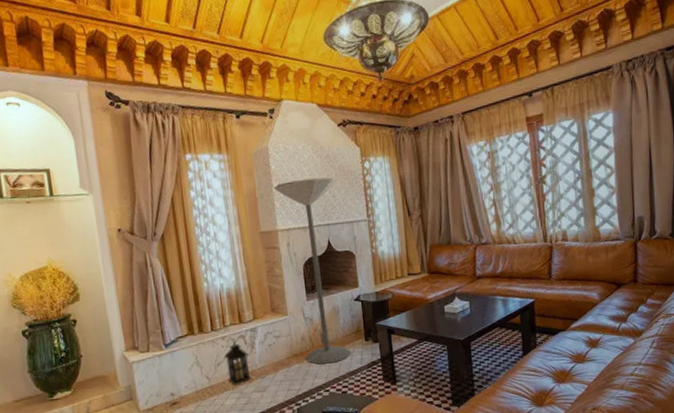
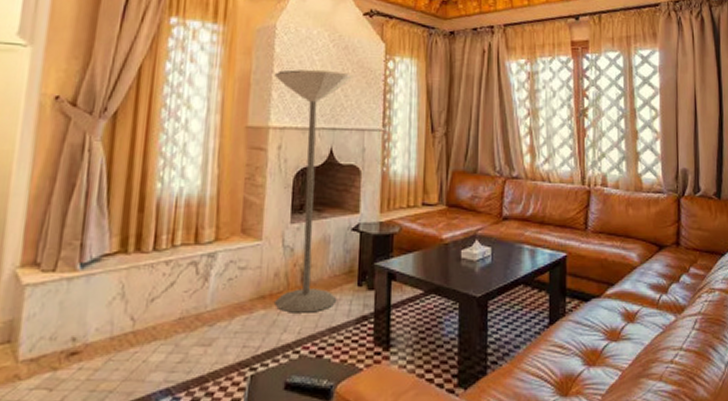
lantern: present [224,338,252,386] -> none [162,264,199,334]

